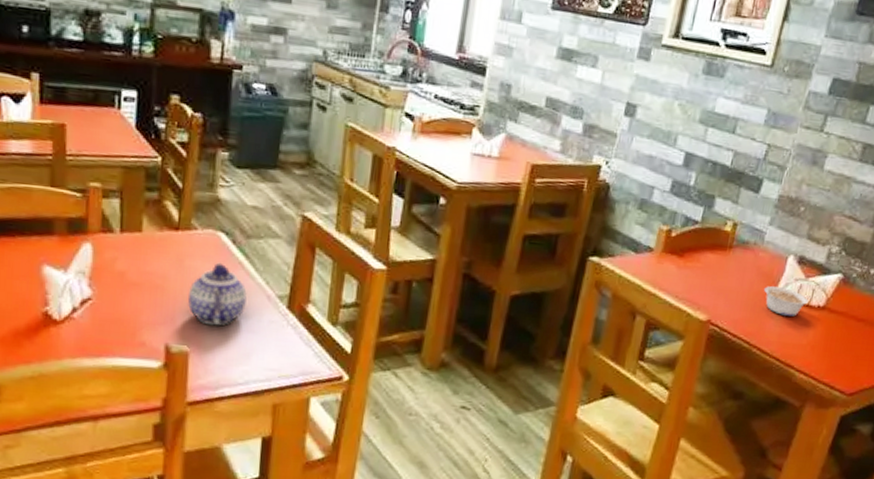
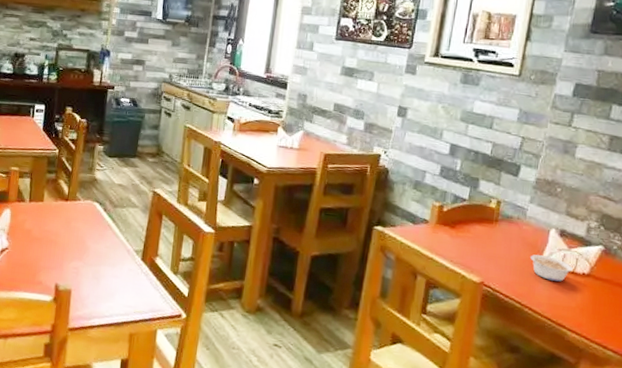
teapot: present [187,262,247,326] -> none [71,224,113,272]

